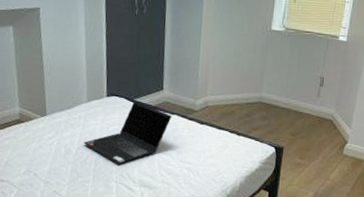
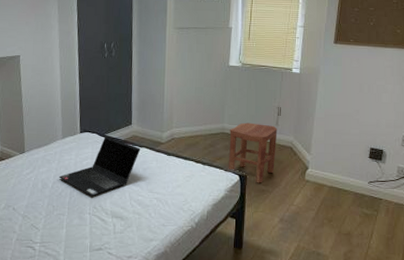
stool: none [263,92,319,157] -> present [228,122,278,183]

